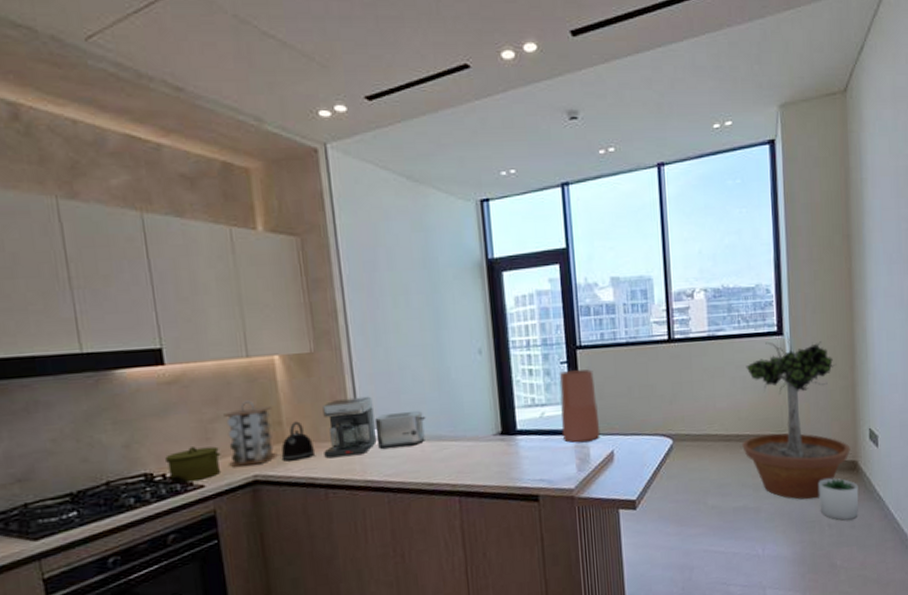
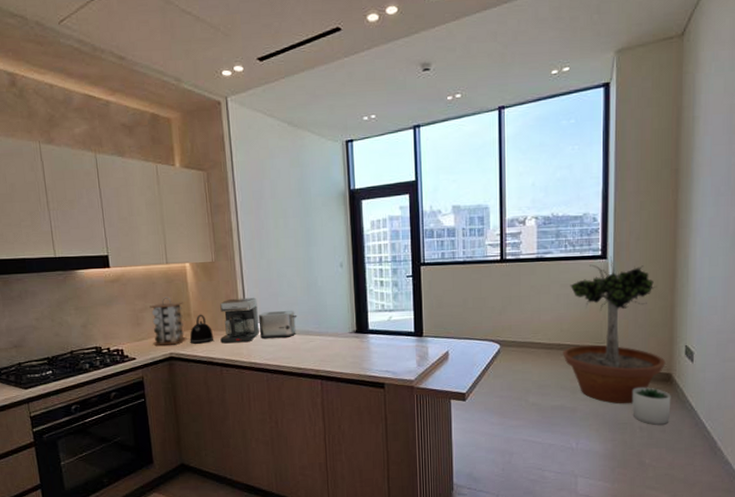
cooking pot: present [165,446,221,484] -> none [110,329,148,356]
vase: present [559,369,601,443] -> none [405,283,438,343]

